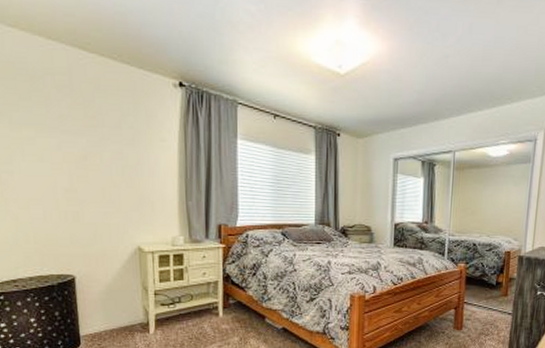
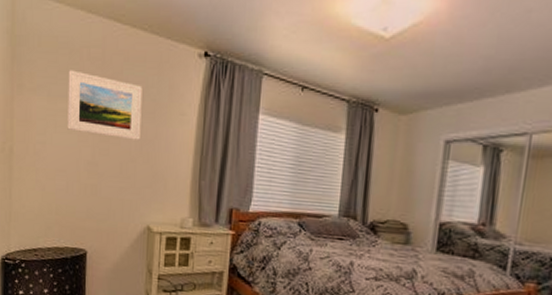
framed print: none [31,97,121,166] -> present [67,70,142,140]

